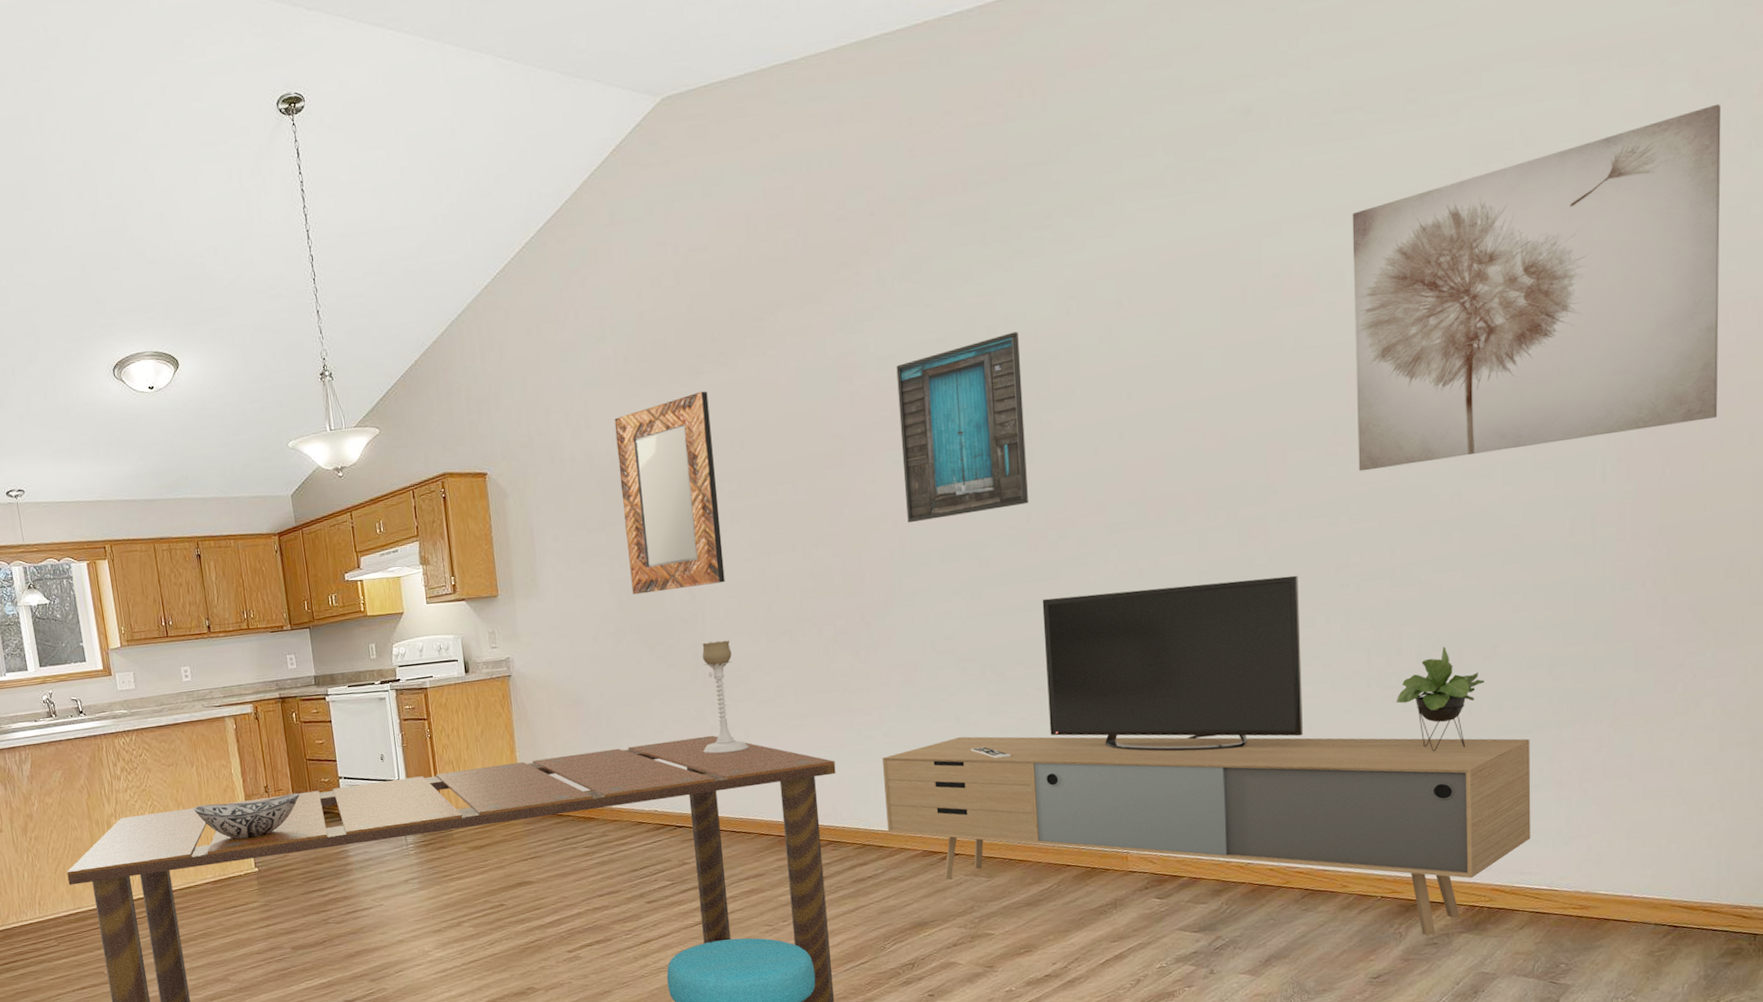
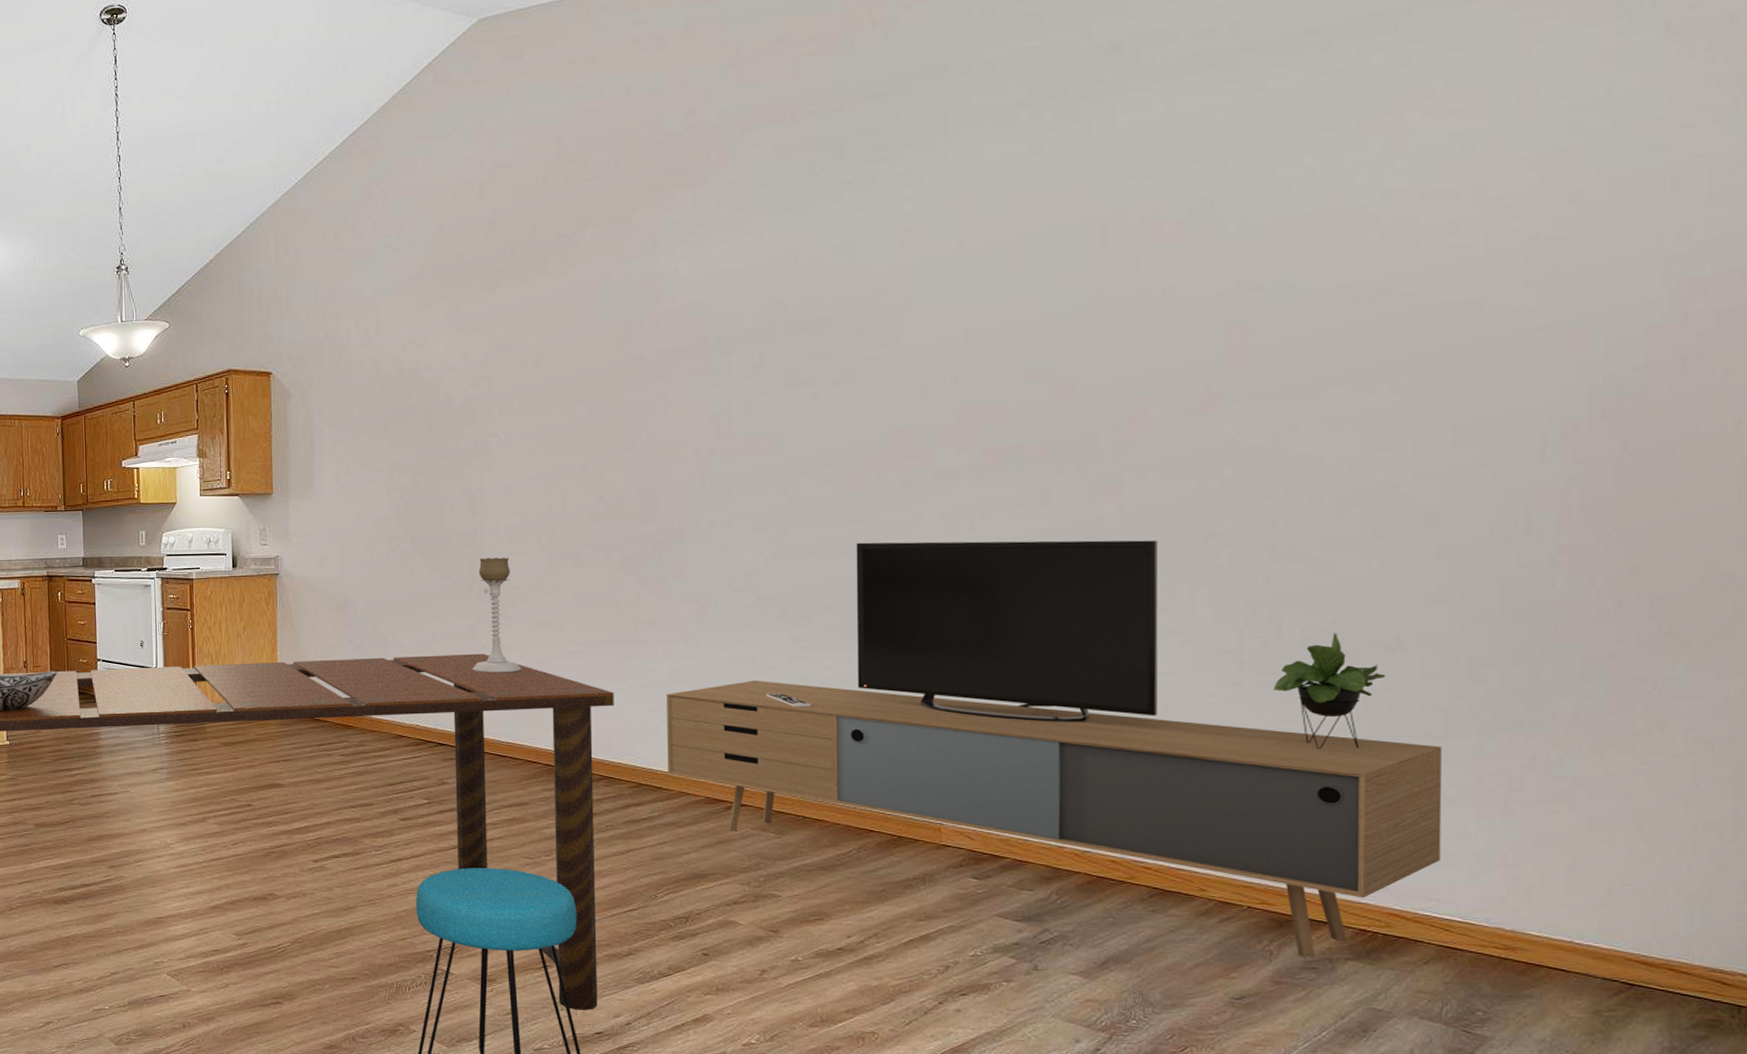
home mirror: present [614,391,725,595] -> none [405,305,509,504]
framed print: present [896,332,1029,523] -> none [707,264,847,453]
wall art: present [1352,104,1722,472] -> none [1235,57,1700,433]

